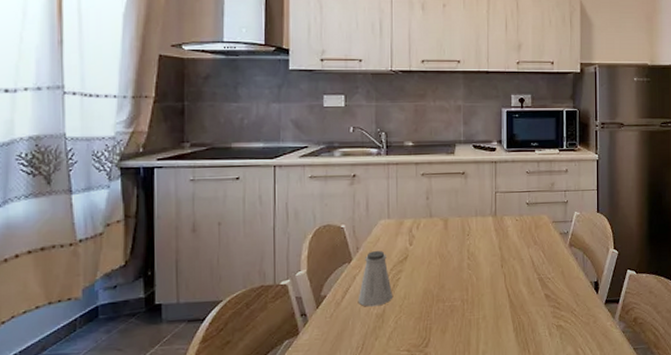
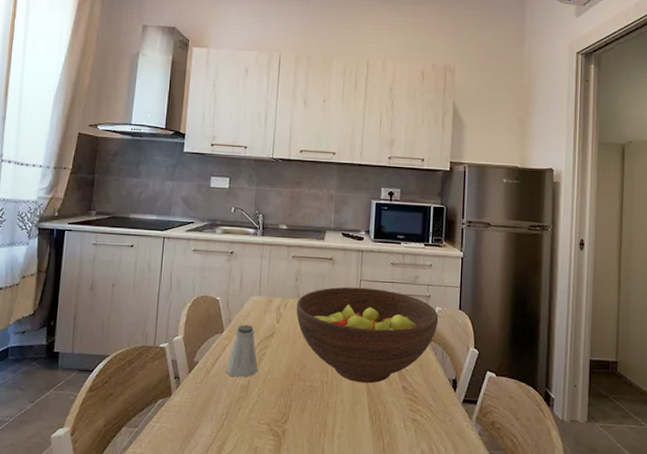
fruit bowl: none [429,199,577,297] -> present [296,286,439,384]

